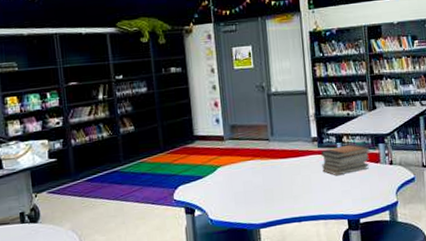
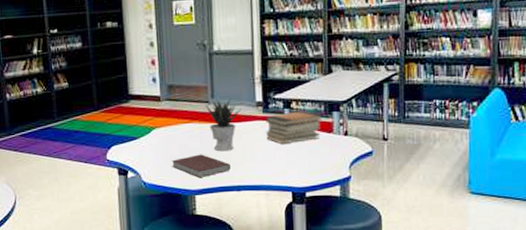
notebook: none [237,189,292,213] -> present [172,154,232,179]
potted plant: none [266,134,299,185] -> present [206,97,242,152]

